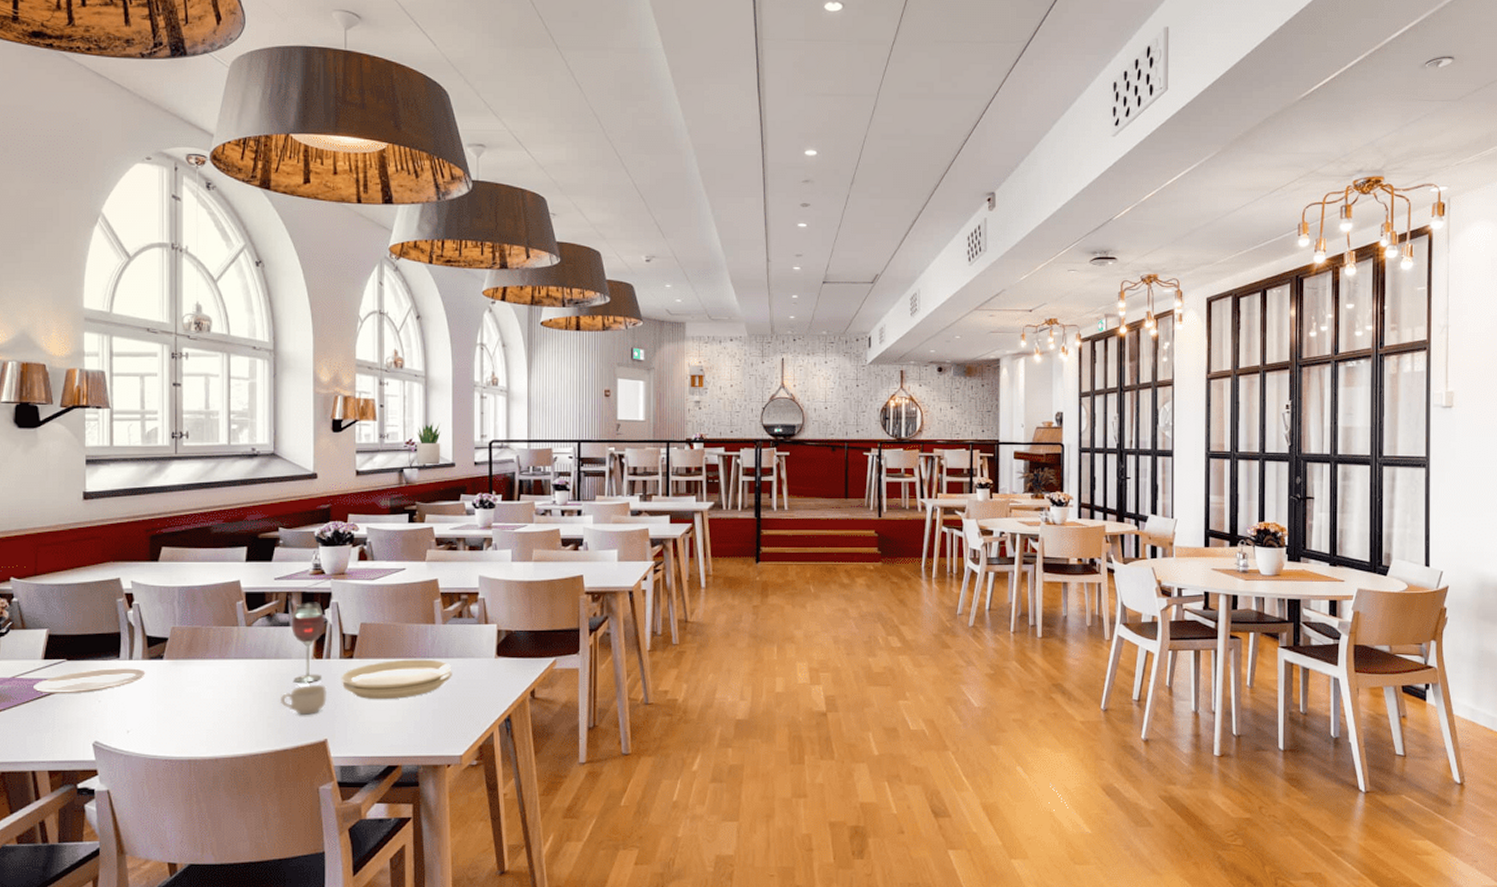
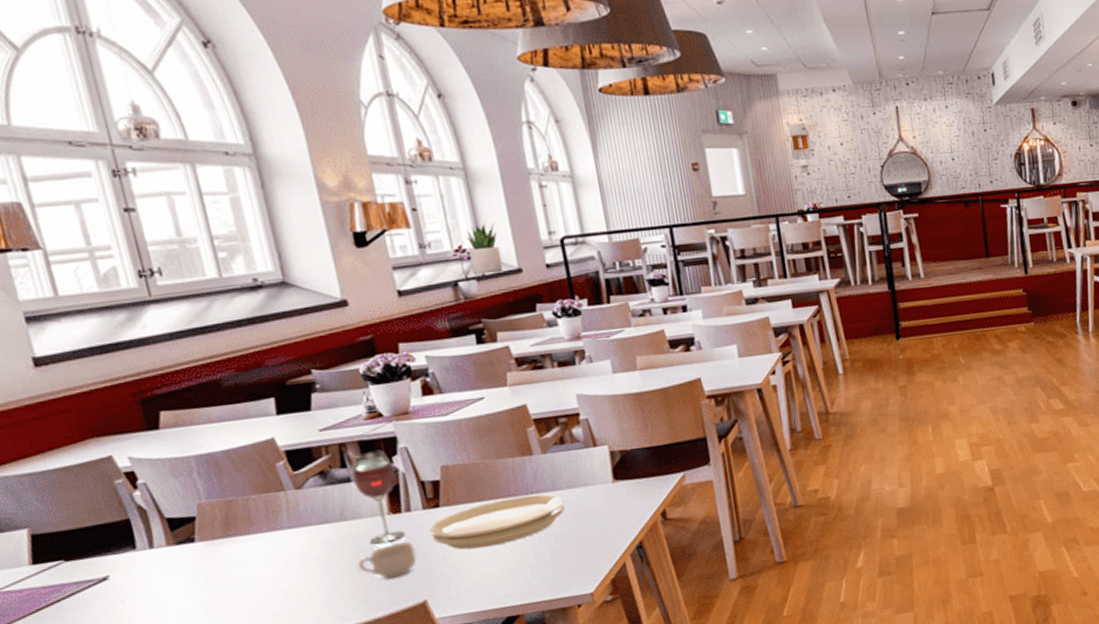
plate: present [33,668,146,694] -> none [27,557,177,605]

